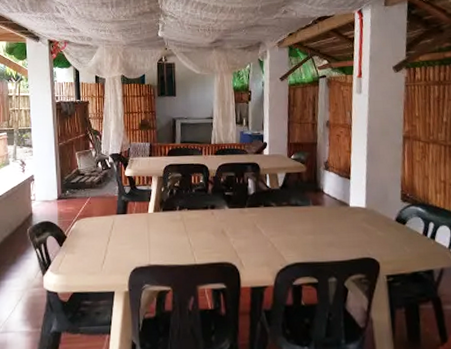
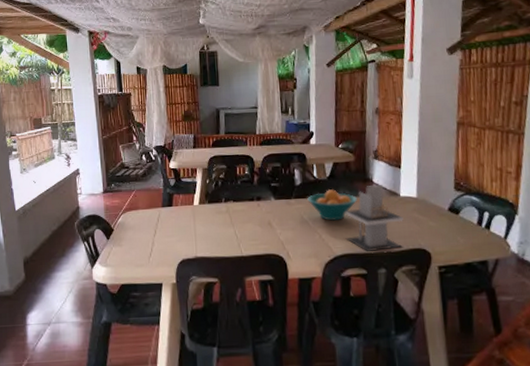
fruit bowl: none [260,199,308,230] -> present [307,189,357,221]
napkin holder: none [296,194,353,260] -> present [344,184,404,251]

